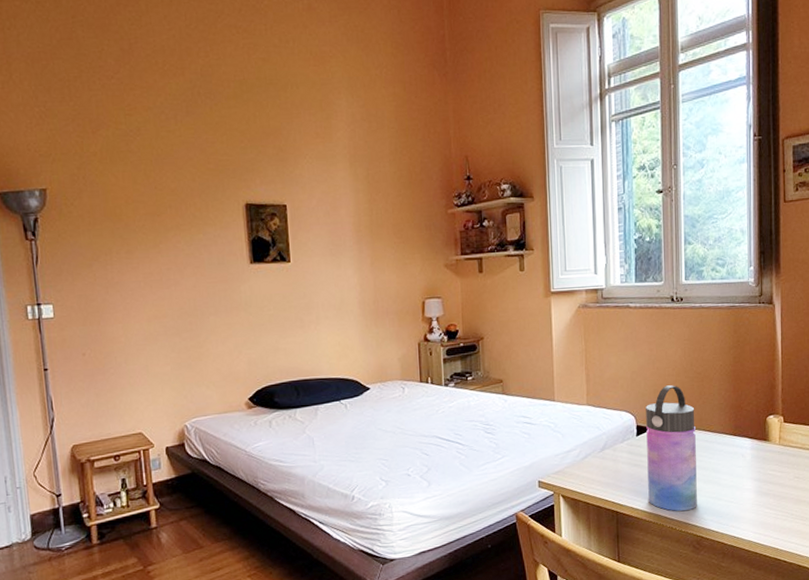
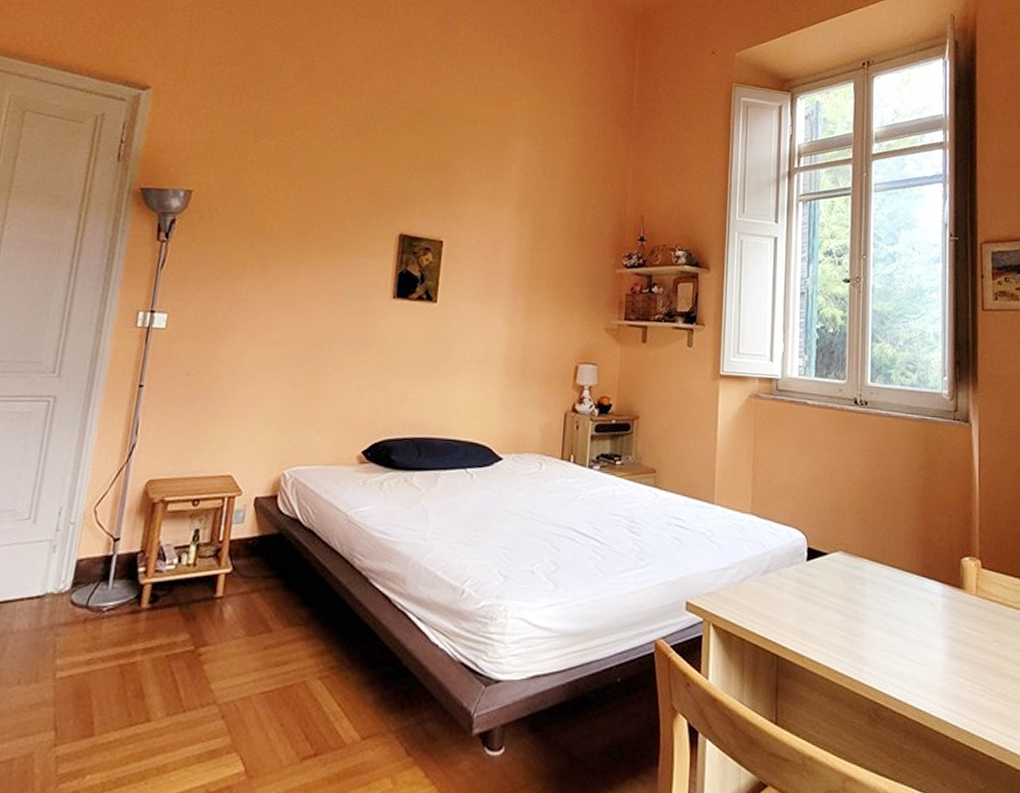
water bottle: present [646,385,697,511] -> none [817,503,877,666]

